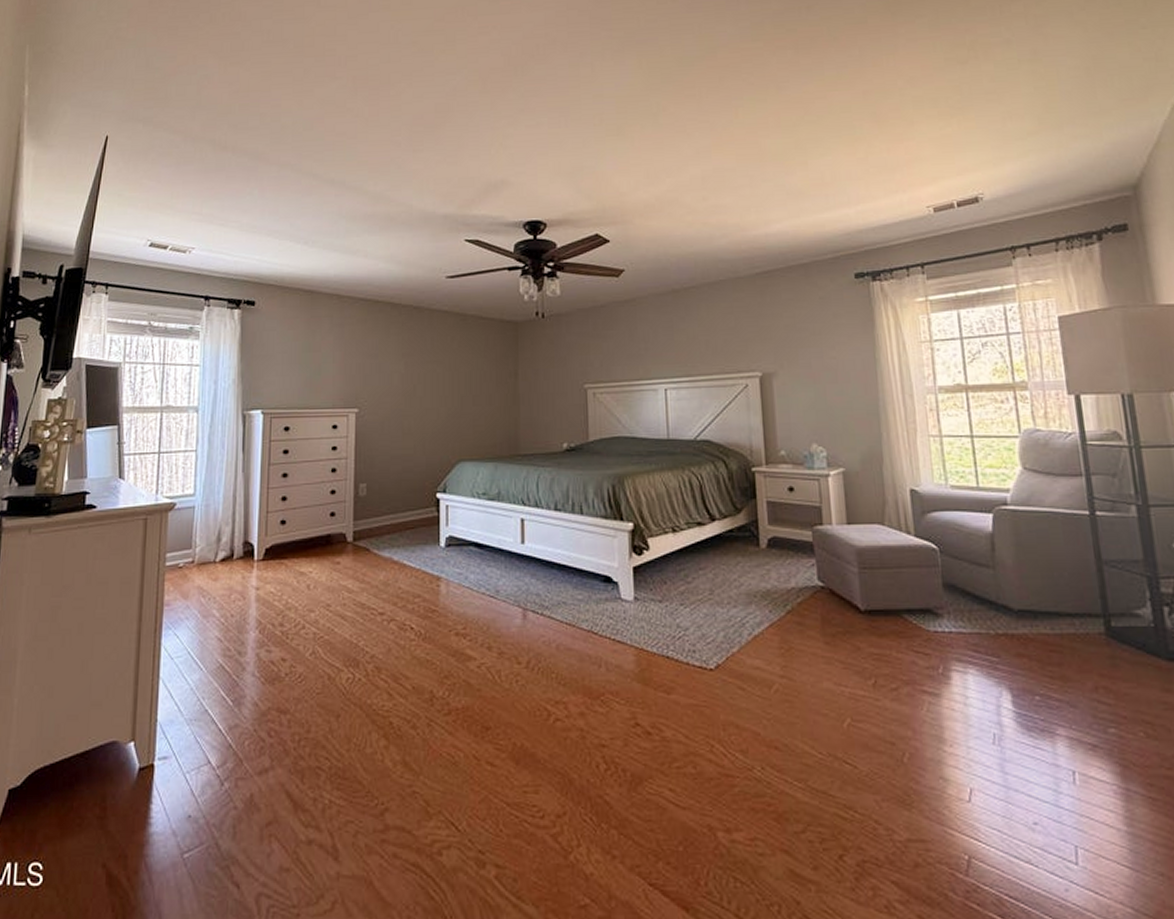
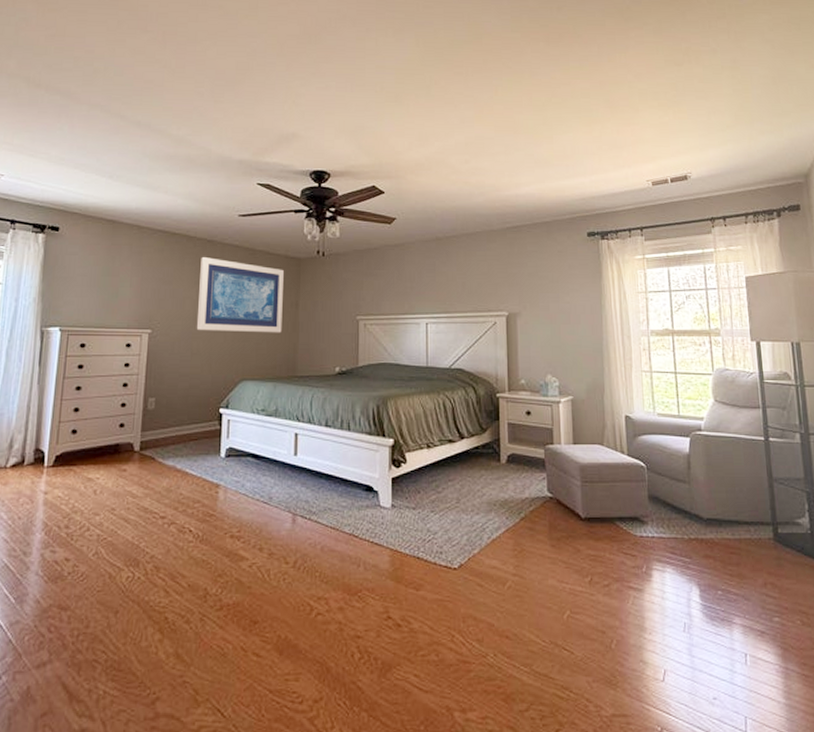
wall art: none [406,326,501,408] -> present [196,257,284,333]

